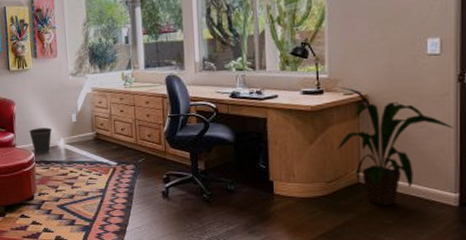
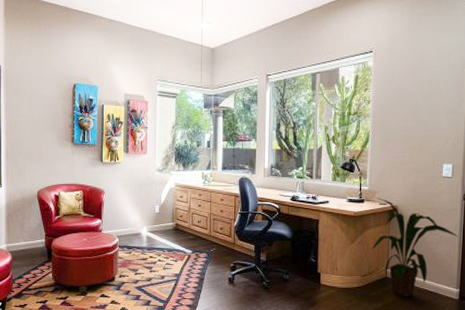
wastebasket: present [29,127,52,155] -> none [116,216,136,241]

